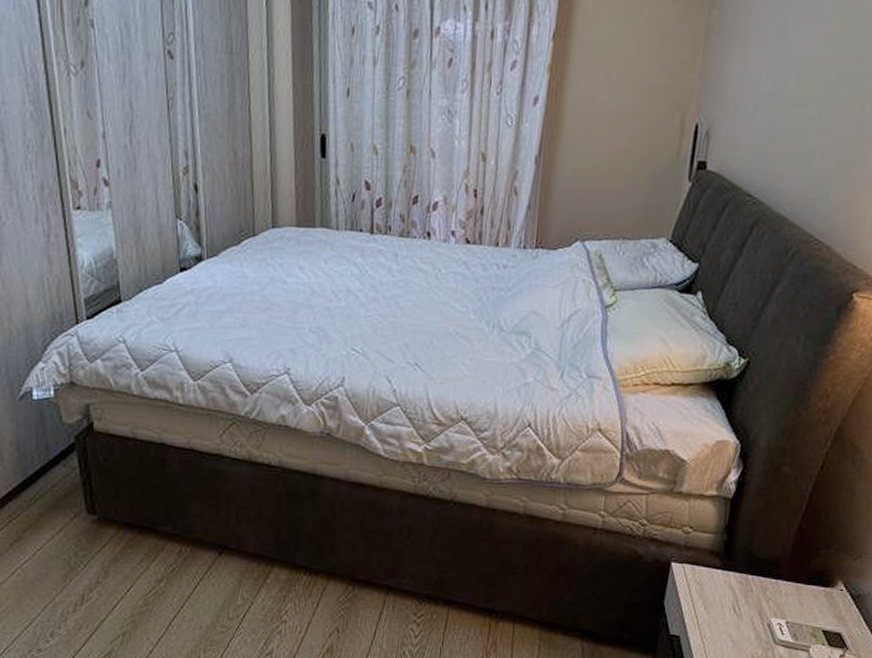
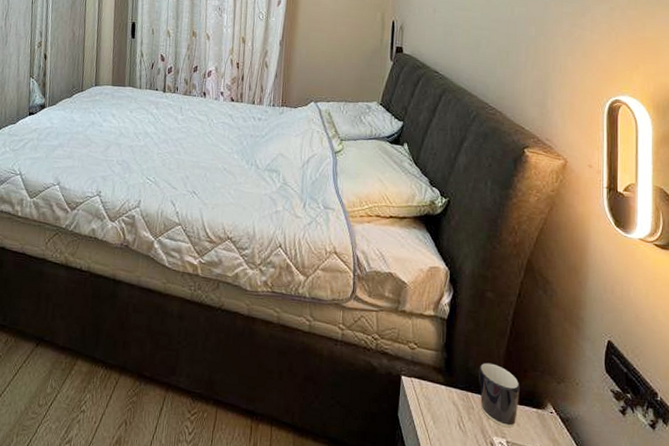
mug: none [761,542,811,609] -> present [478,362,521,428]

